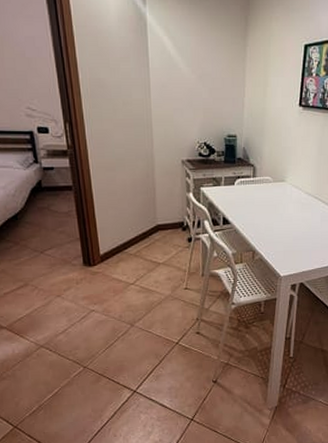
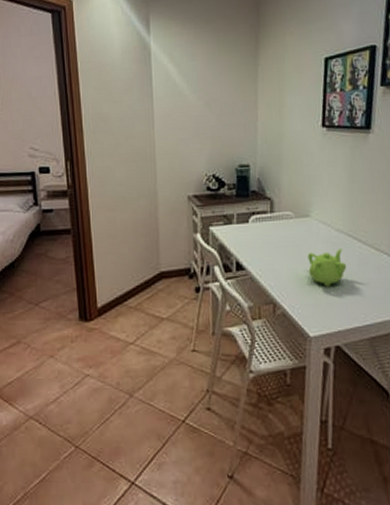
teapot: none [282,208,312,239] -> present [307,249,347,288]

